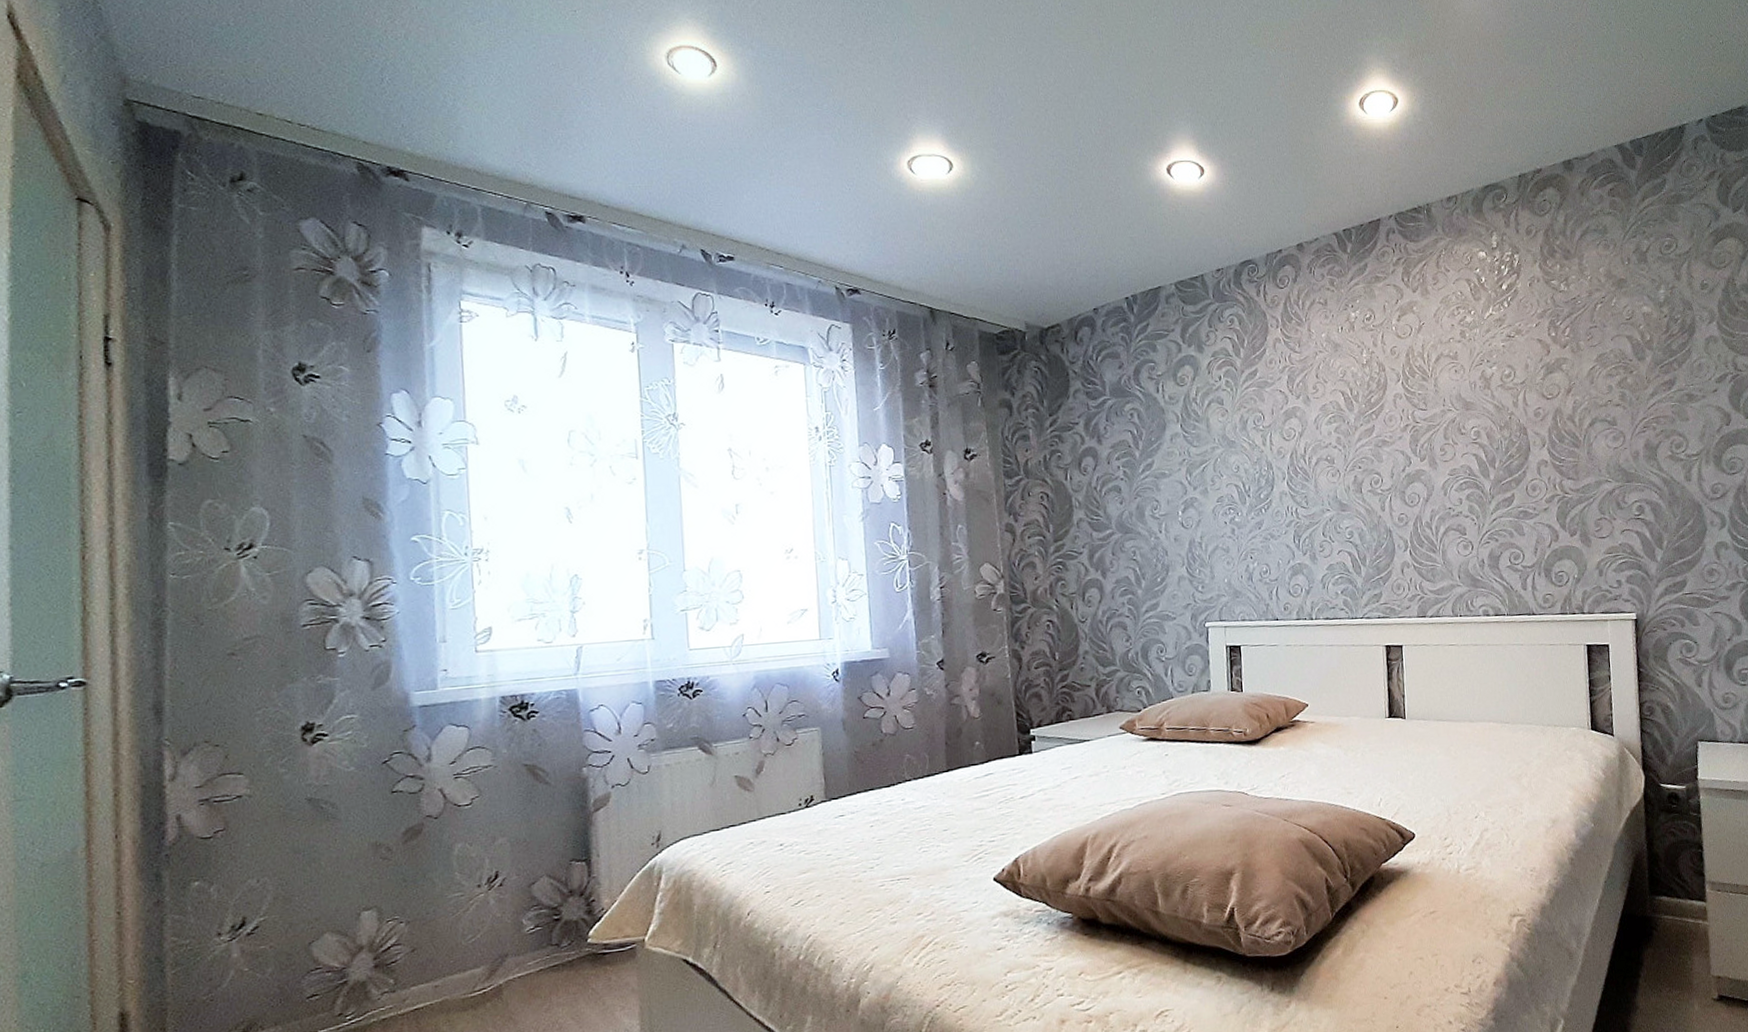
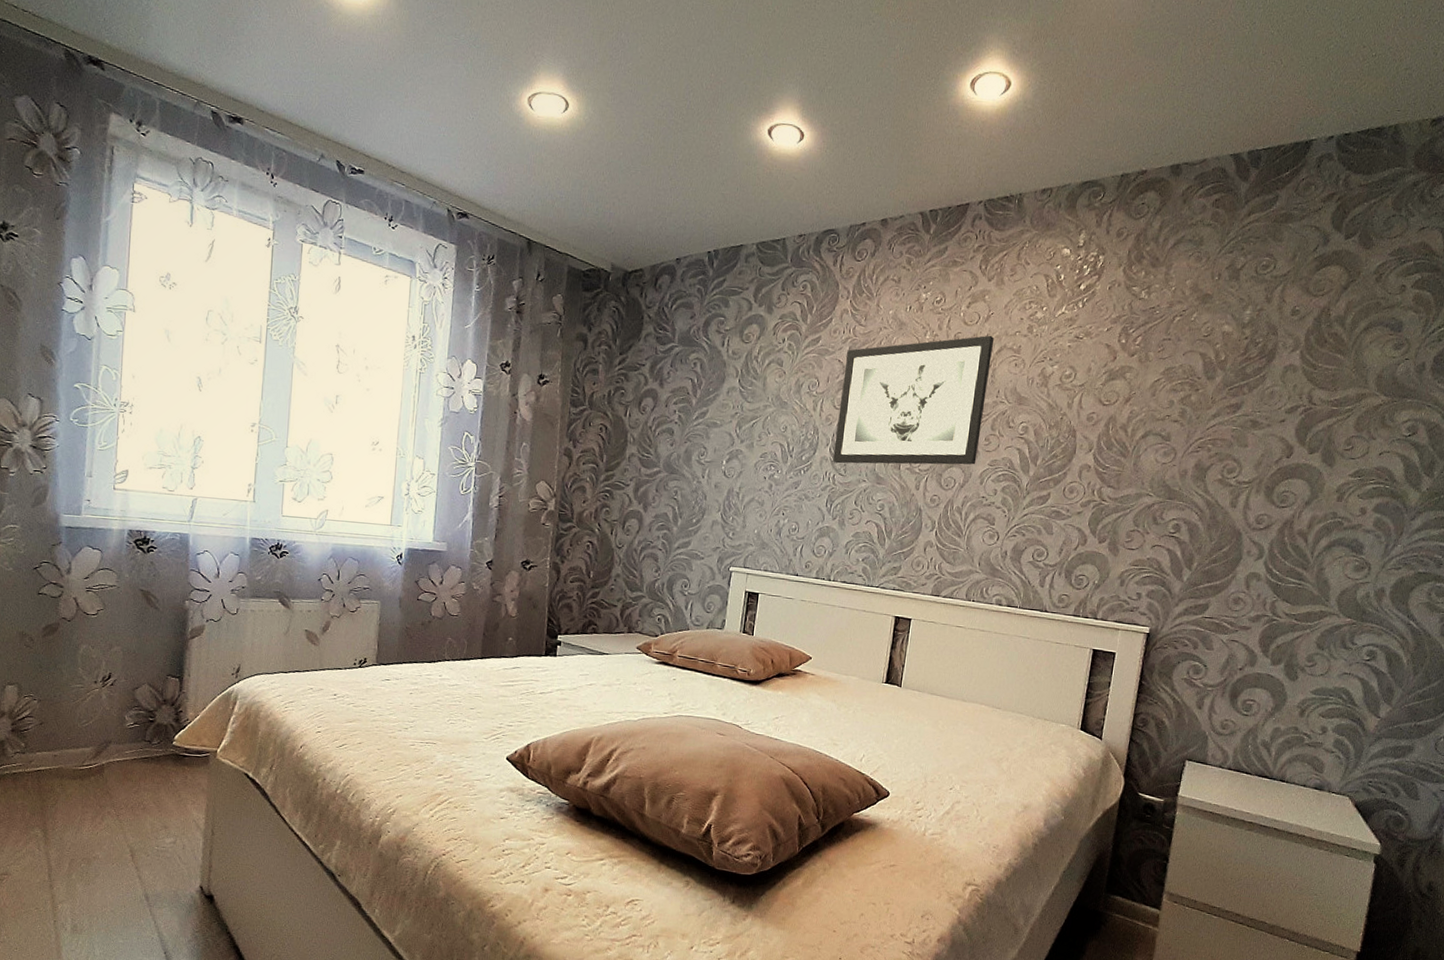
wall art: none [1287,345,1436,497] -> present [833,335,995,465]

